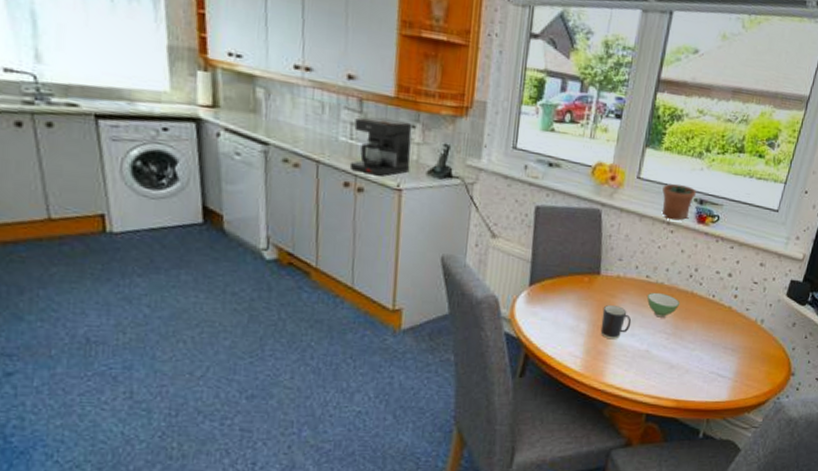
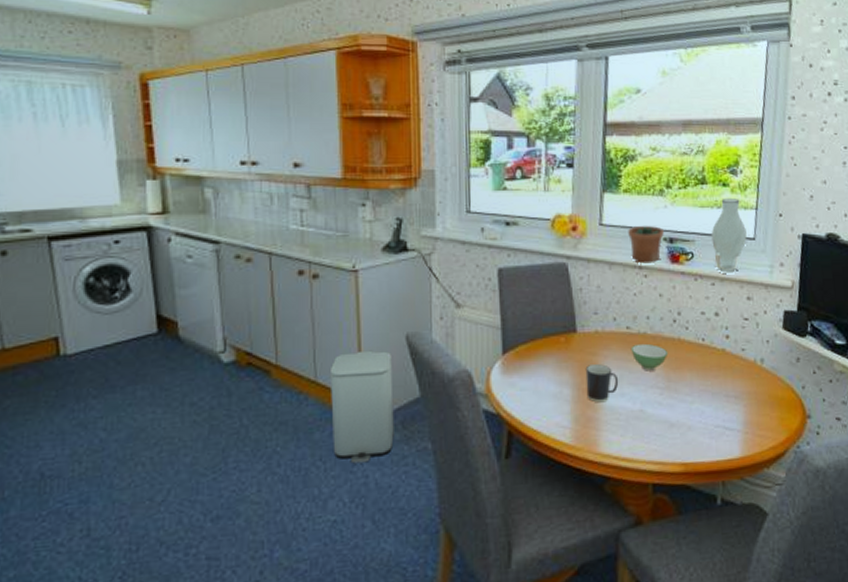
coffee maker: present [349,117,412,176] -> none [302,200,364,259]
pedal bin: none [363,265,426,366] -> present [329,350,394,464]
vase: none [736,169,772,241] -> present [711,197,747,275]

